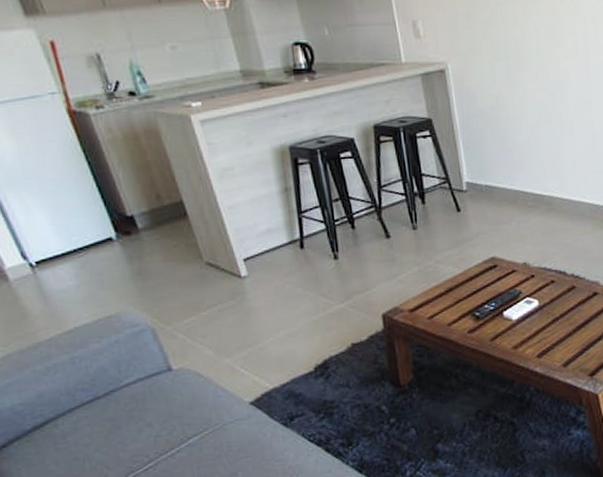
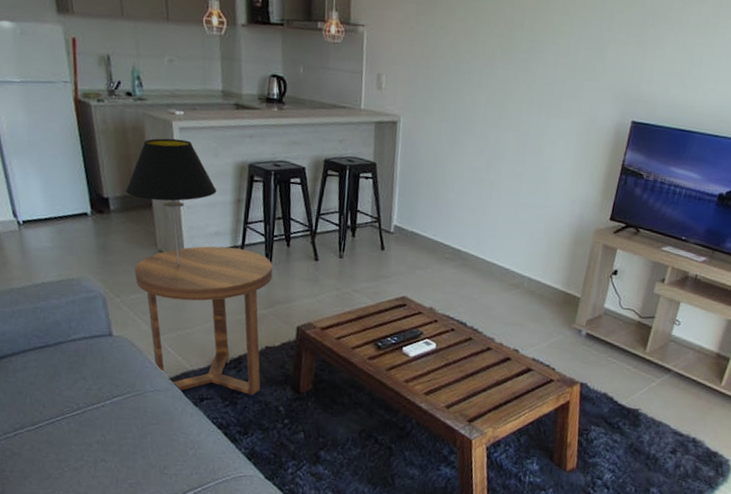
table lamp: none [151,133,259,275] -> present [125,138,217,265]
side table: none [182,241,356,414] -> present [135,246,273,395]

